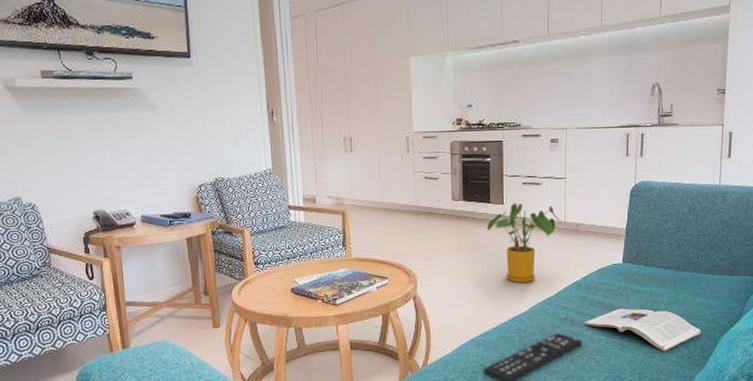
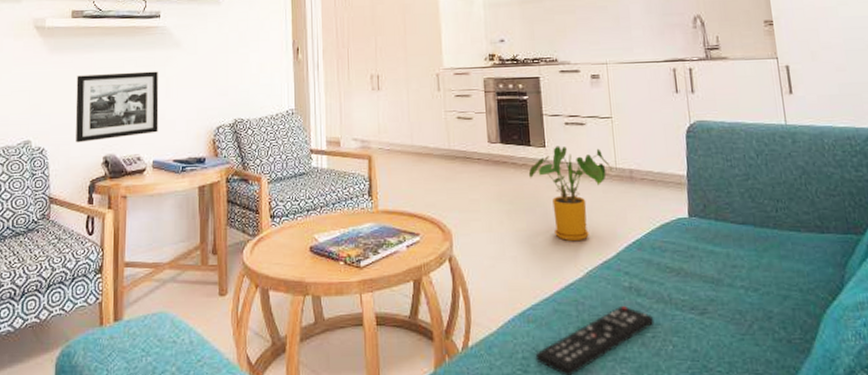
picture frame: none [56,132,143,199] -> present [75,71,159,143]
magazine: present [583,308,702,351] -> none [652,274,798,332]

